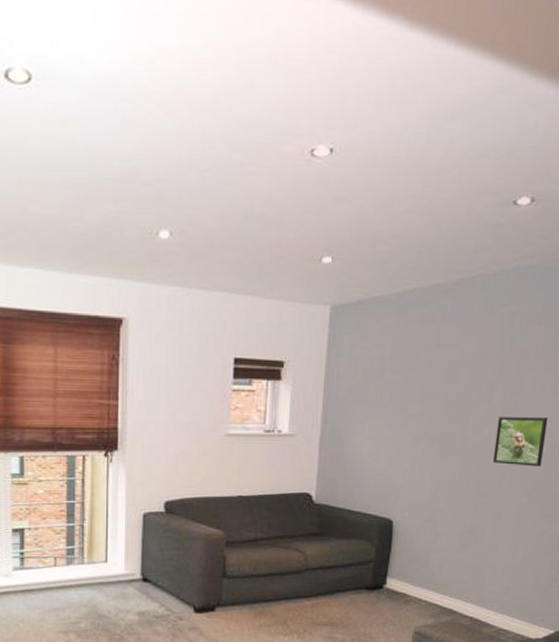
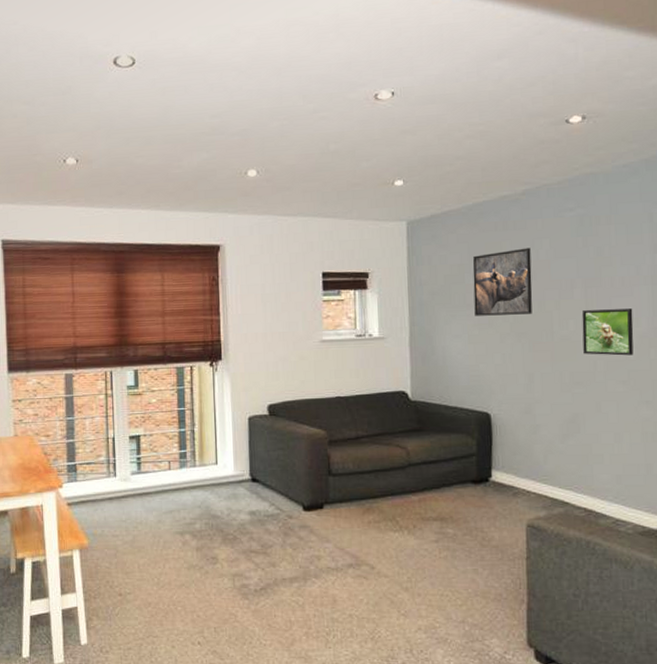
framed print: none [390,345,457,418] -> present [472,247,533,316]

